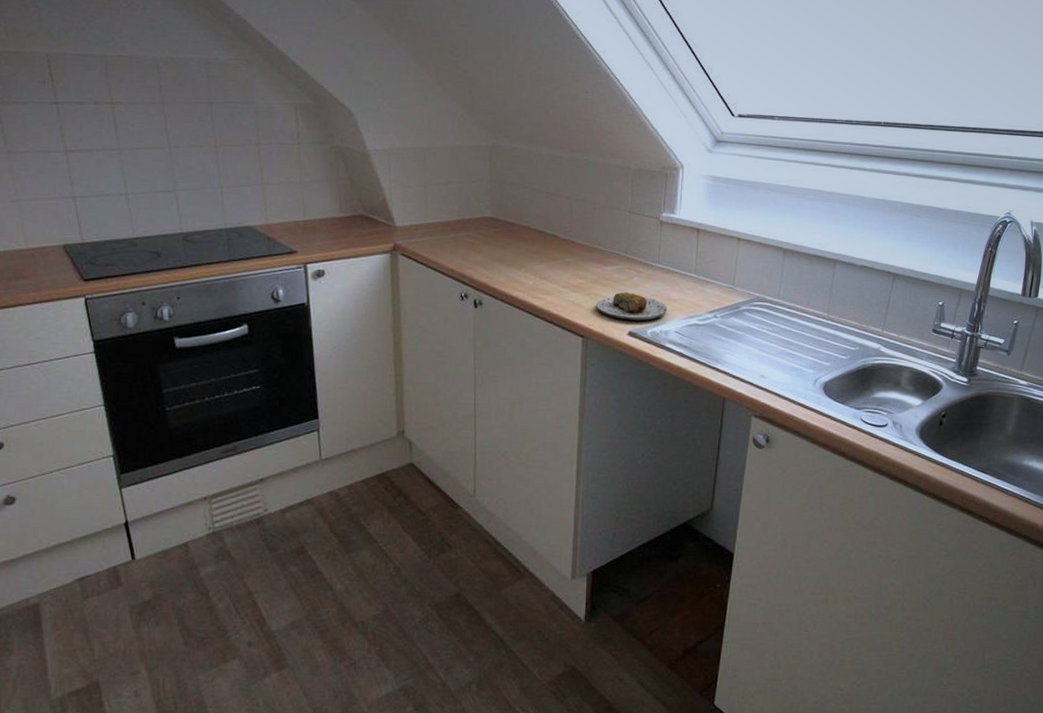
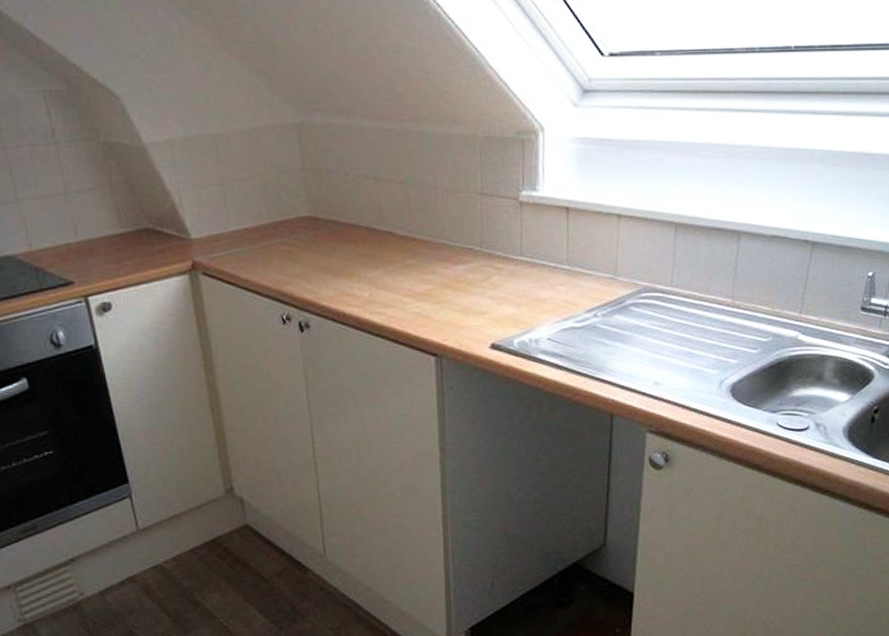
soap dish: present [595,292,667,321] -> none [448,295,536,331]

